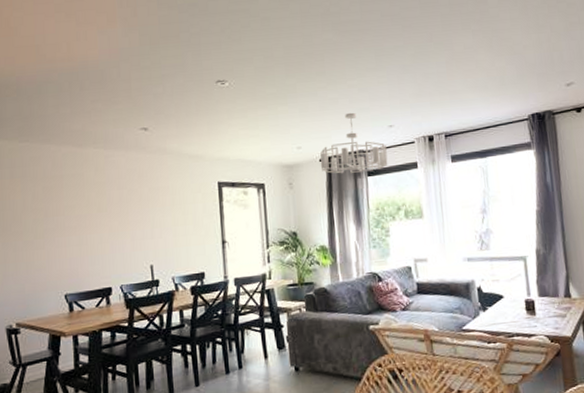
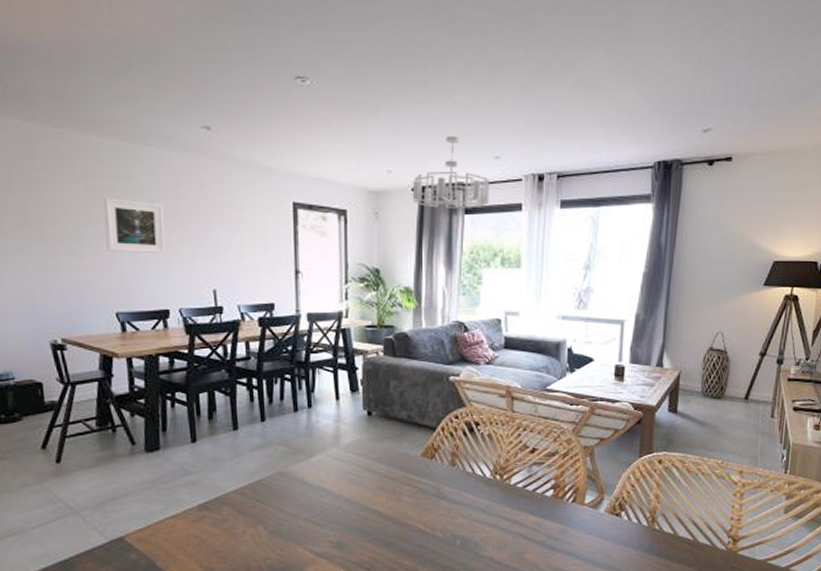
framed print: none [58,194,109,241] -> present [104,198,165,254]

